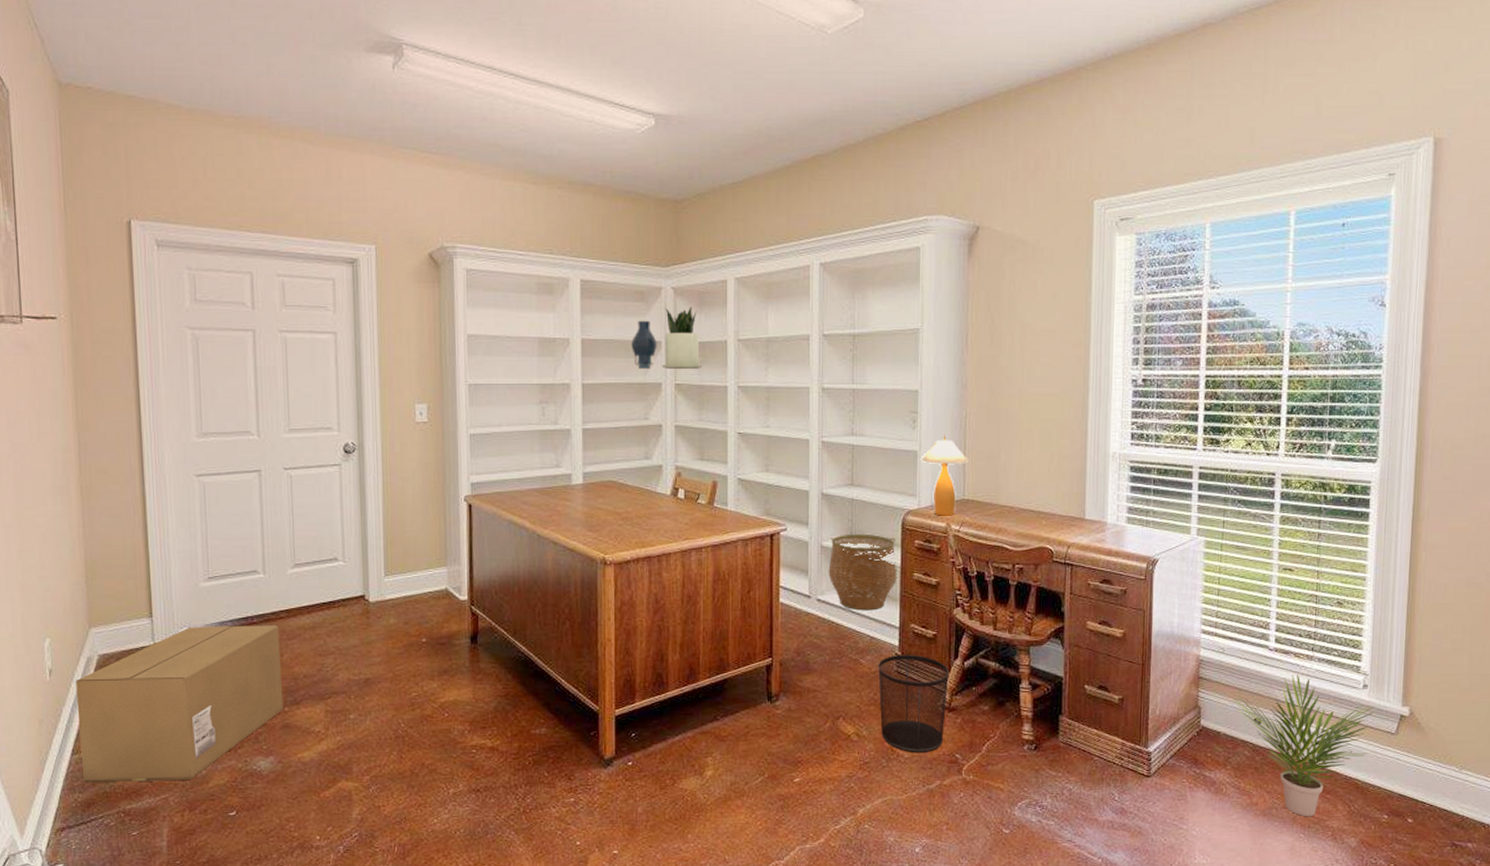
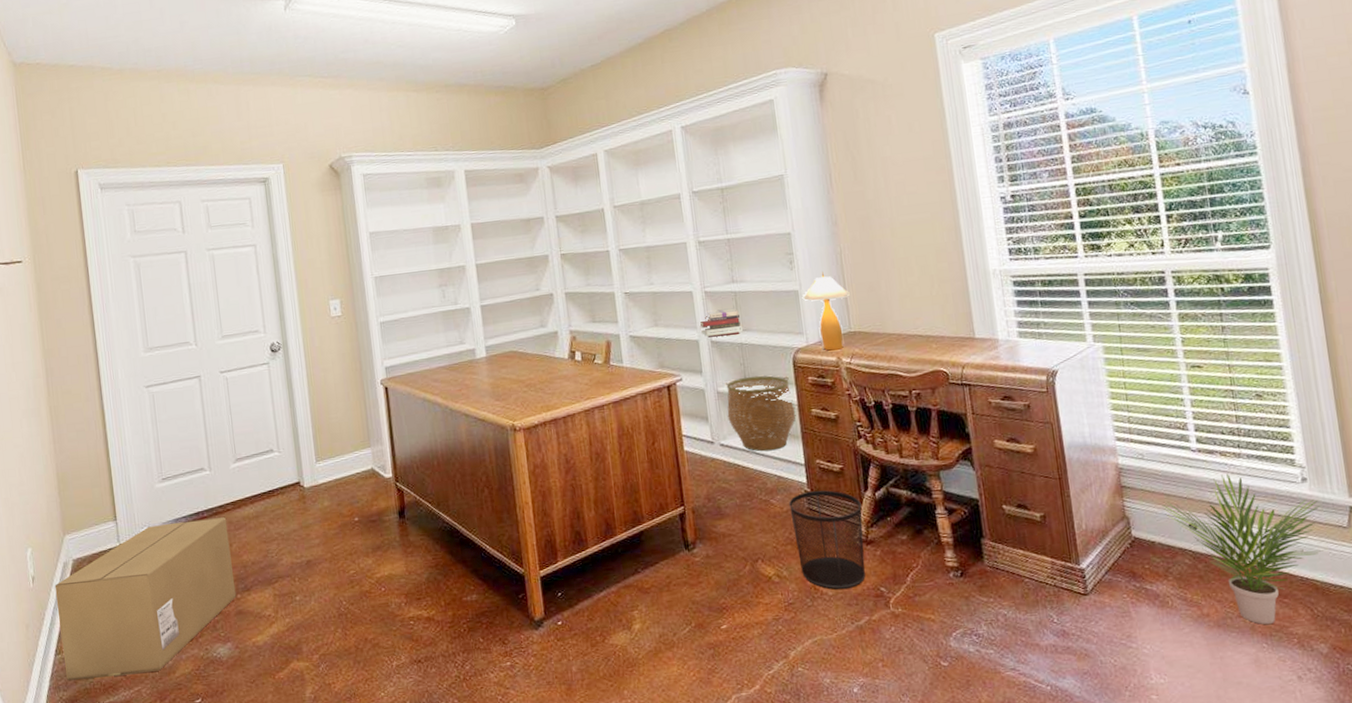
vase: present [631,320,657,369] -> none [516,199,541,244]
planter: present [661,307,703,369] -> none [543,182,584,242]
books: none [813,463,857,489] -> present [700,309,744,337]

